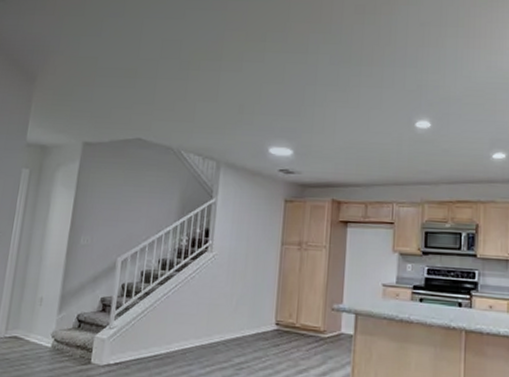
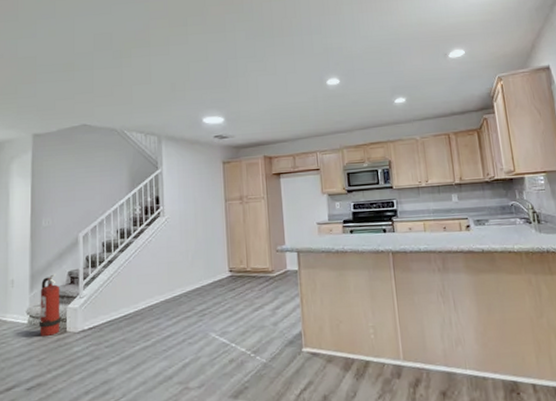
fire extinguisher: none [62,298,90,366] -> present [38,274,62,337]

